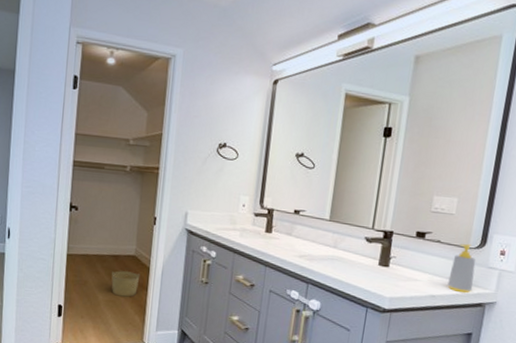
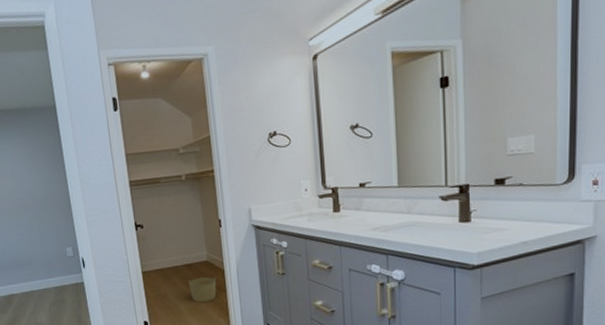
soap bottle: present [447,243,476,294] -> none [538,180,568,234]

